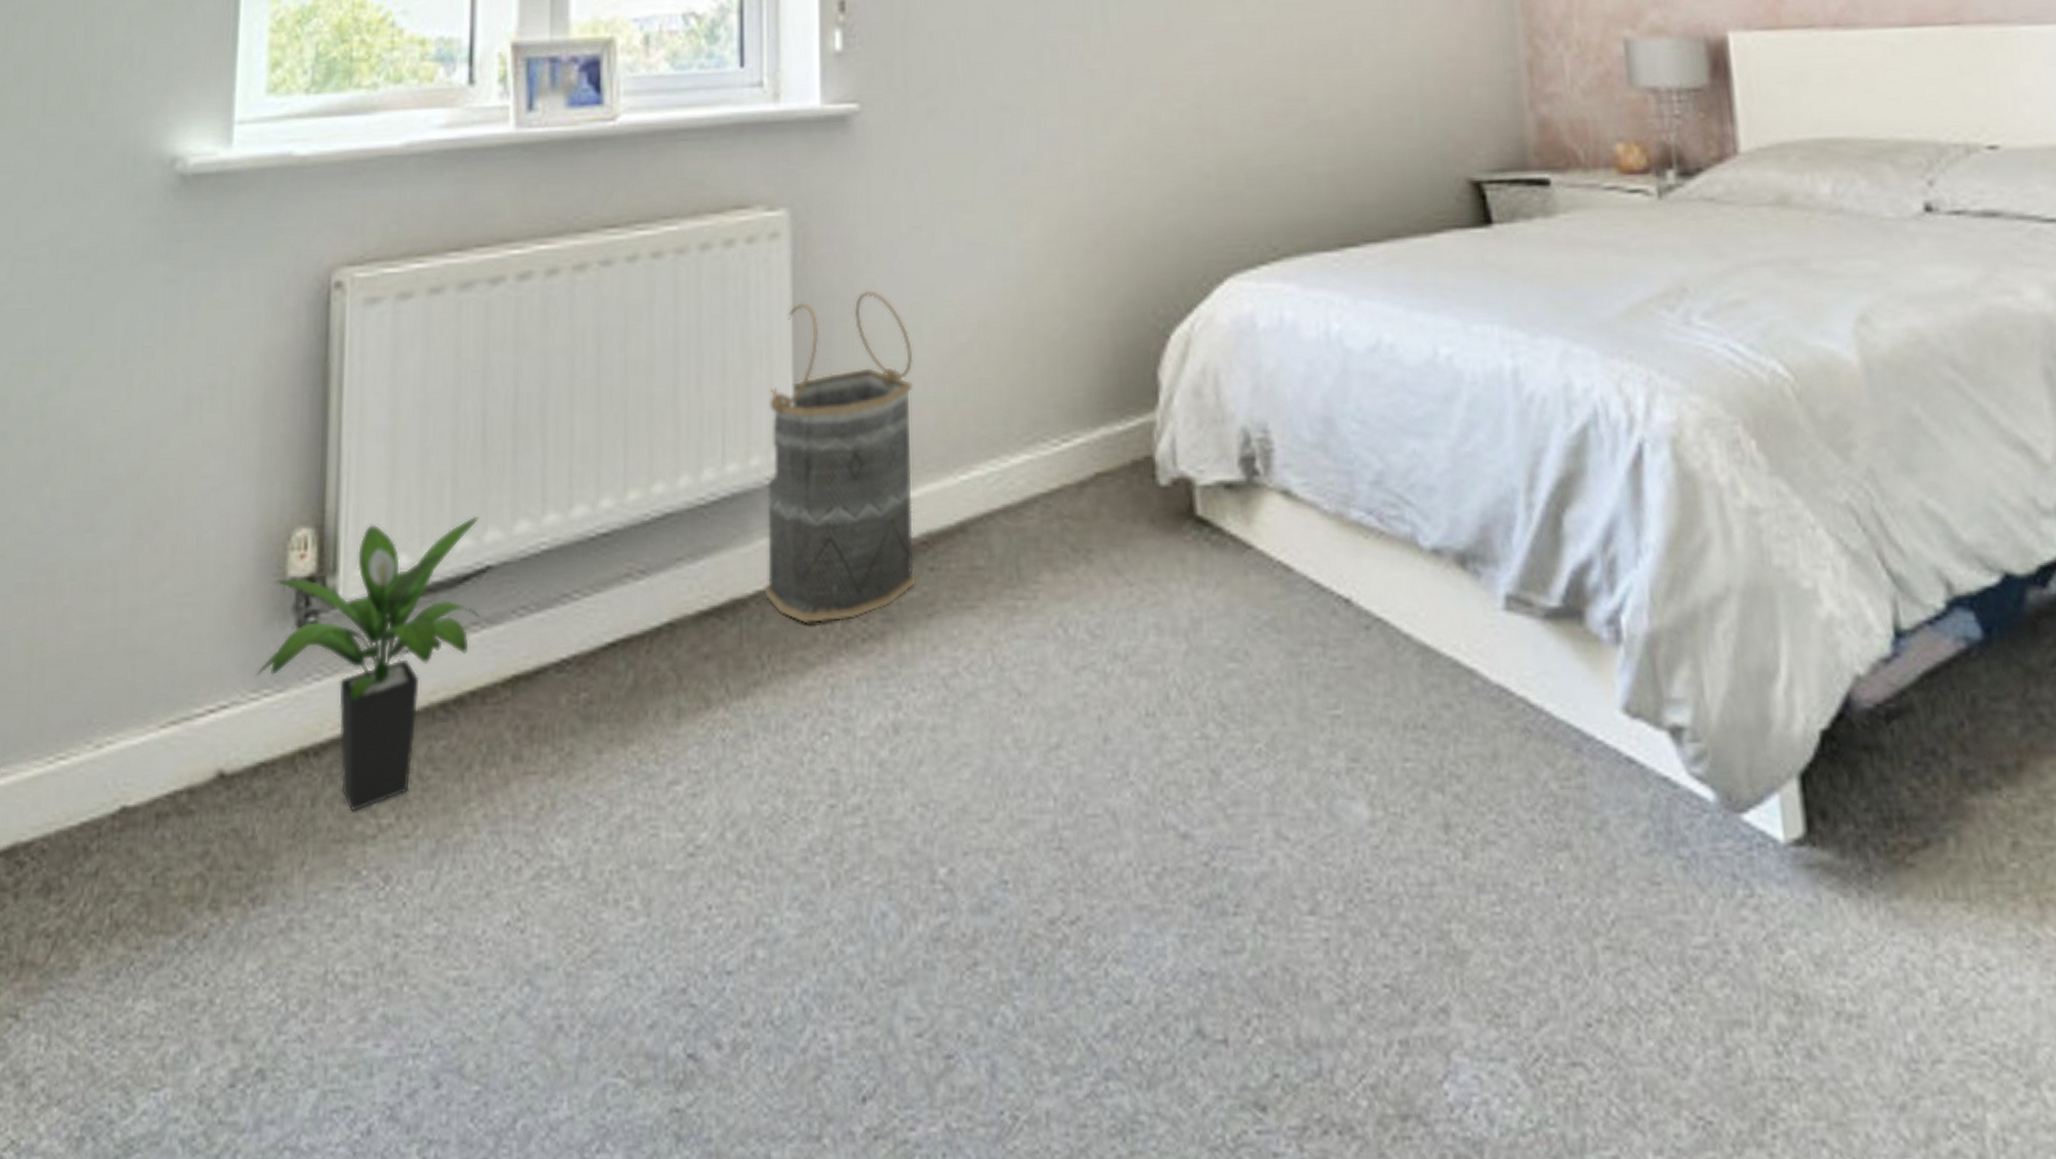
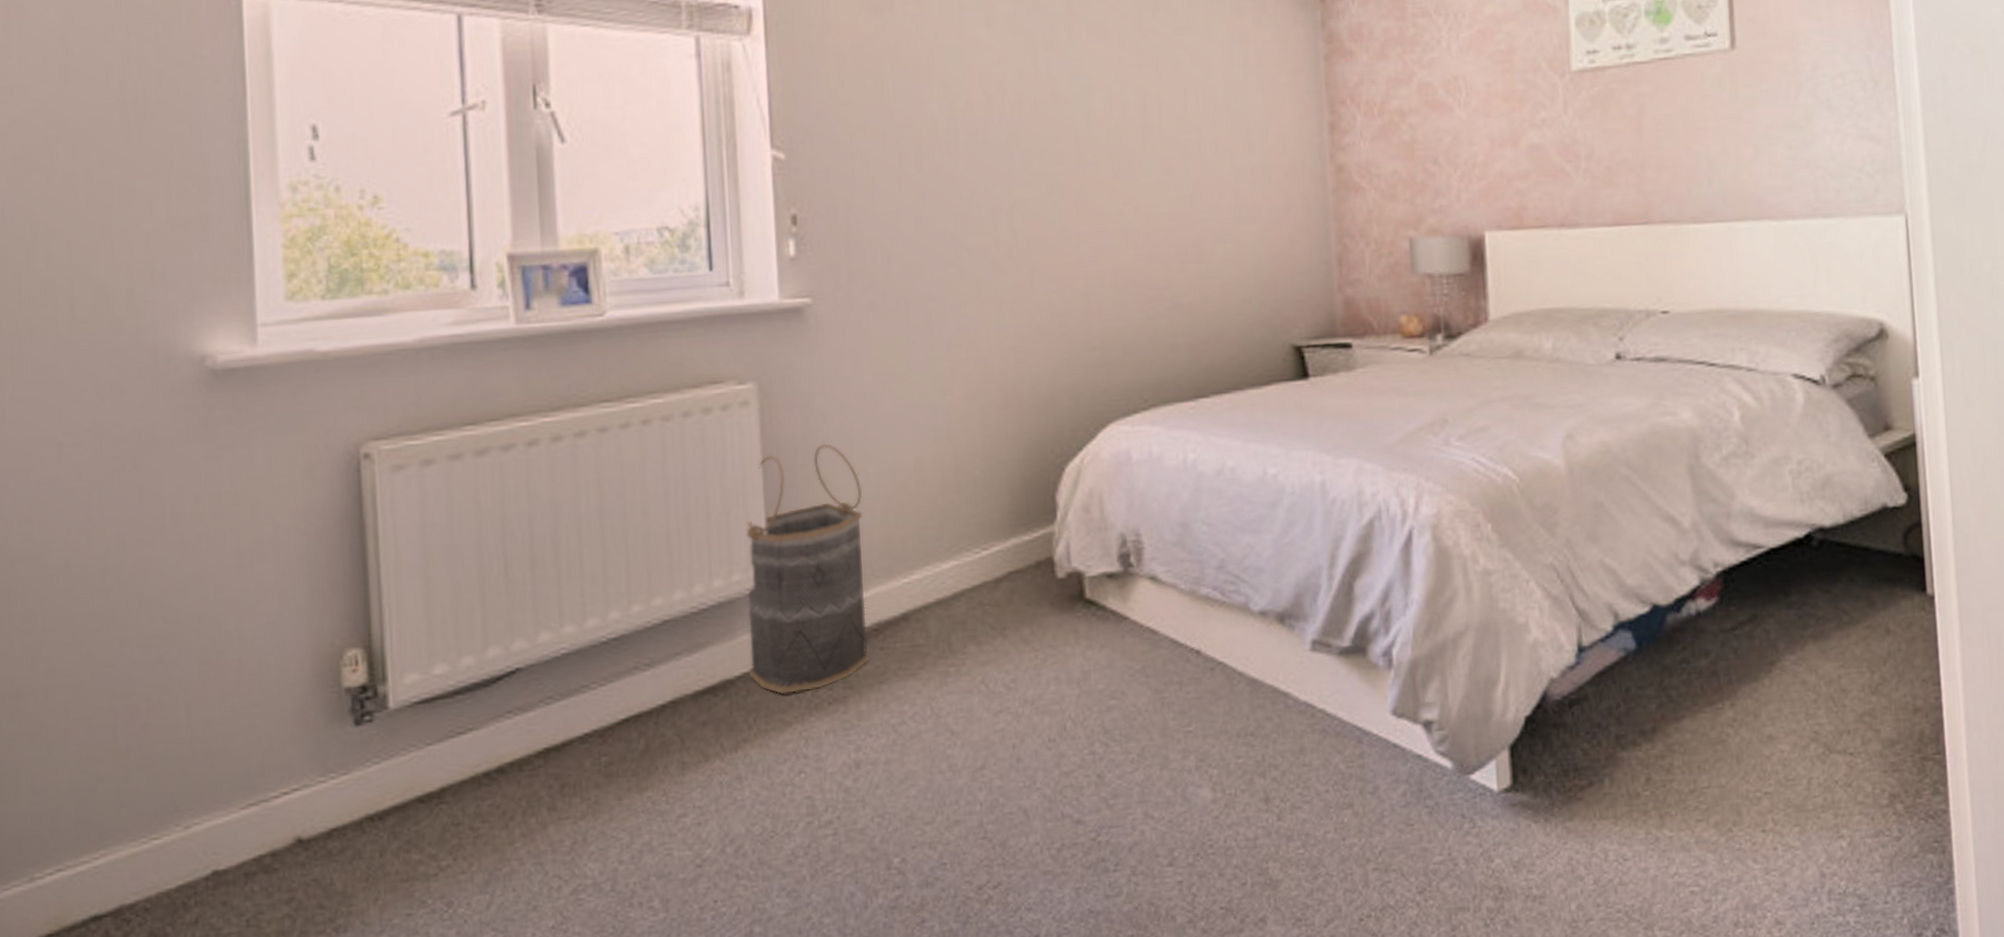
potted plant: present [256,515,481,812] -> none [322,631,514,859]

